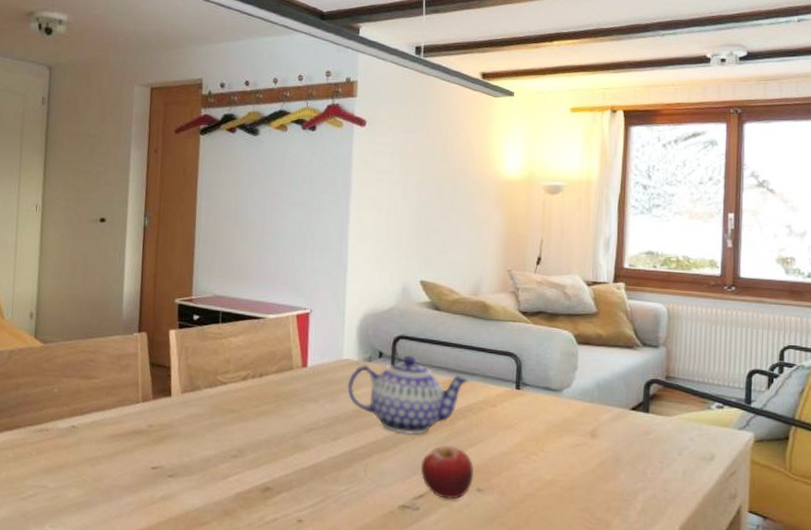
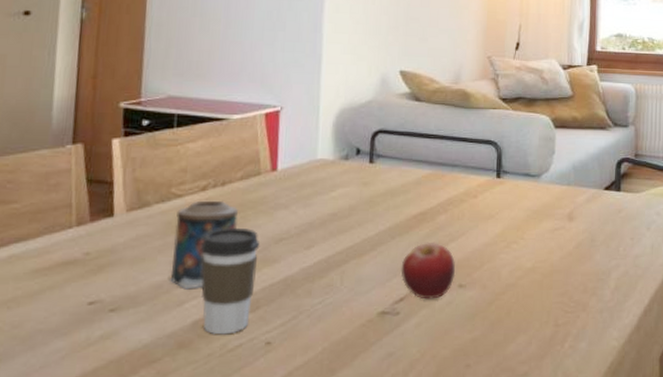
candle: none [217,388,274,465] -> present [170,200,239,290]
coffee cup: none [241,414,293,509] -> present [200,227,260,335]
teapot: present [347,356,470,435] -> none [321,151,452,235]

